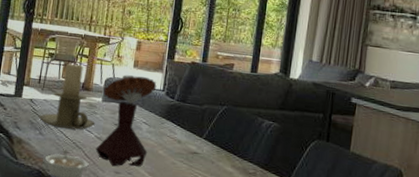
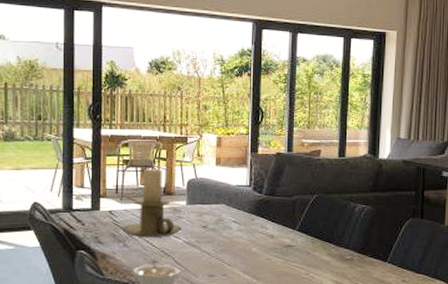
mushroom: present [95,75,157,167] -> none [185,174,243,270]

